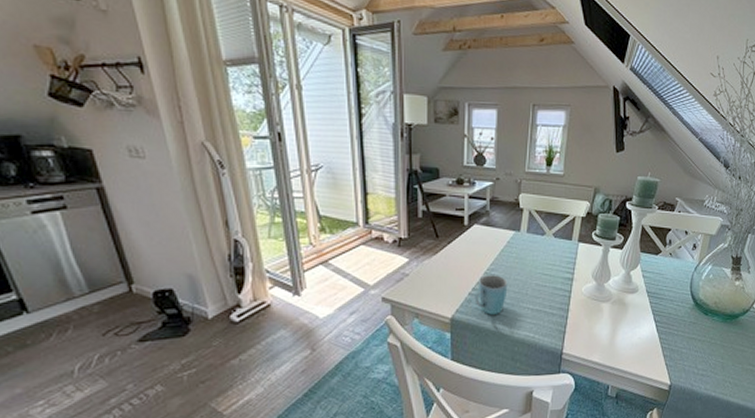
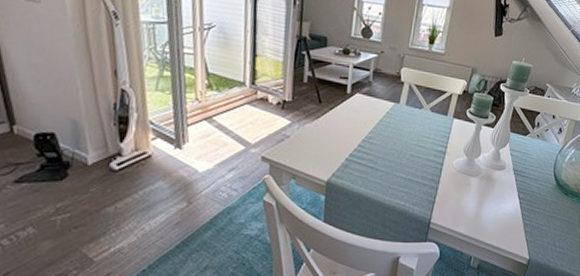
mug: present [474,275,508,315] -> none [351,143,384,181]

